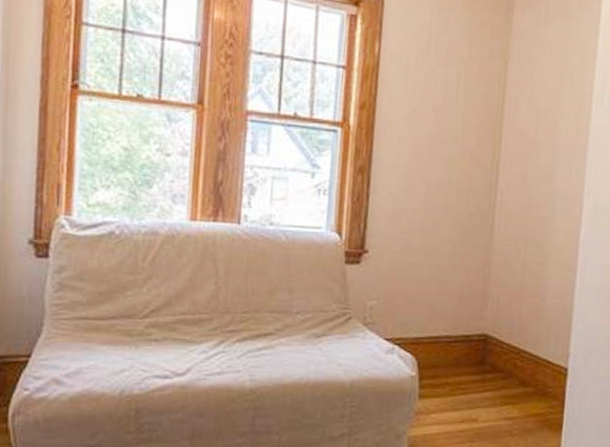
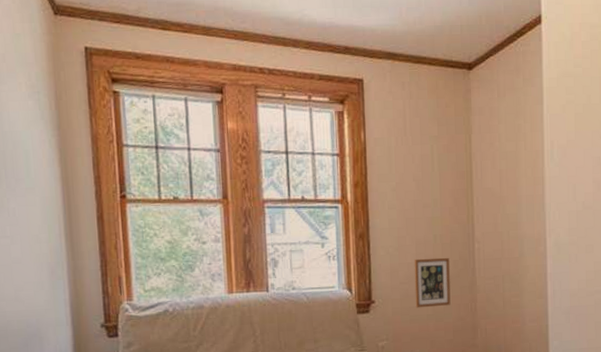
picture frame: none [417,205,464,266] -> present [414,257,451,308]

